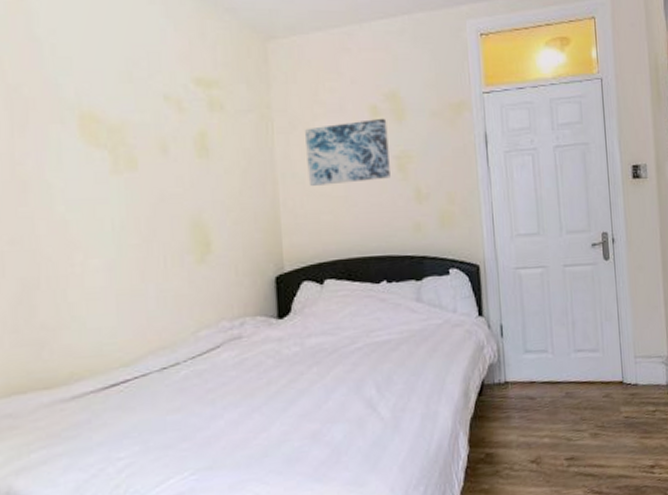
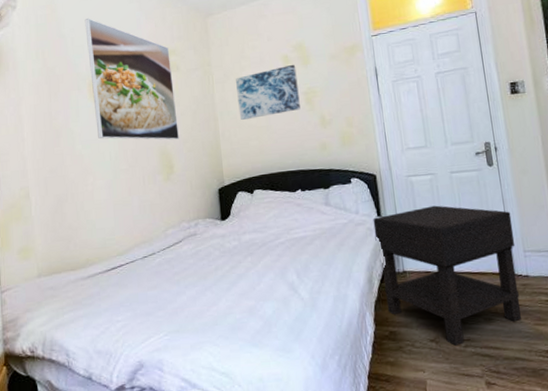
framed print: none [74,16,221,207] -> present [84,17,179,140]
nightstand: none [473,304,628,466] -> present [373,205,522,346]

